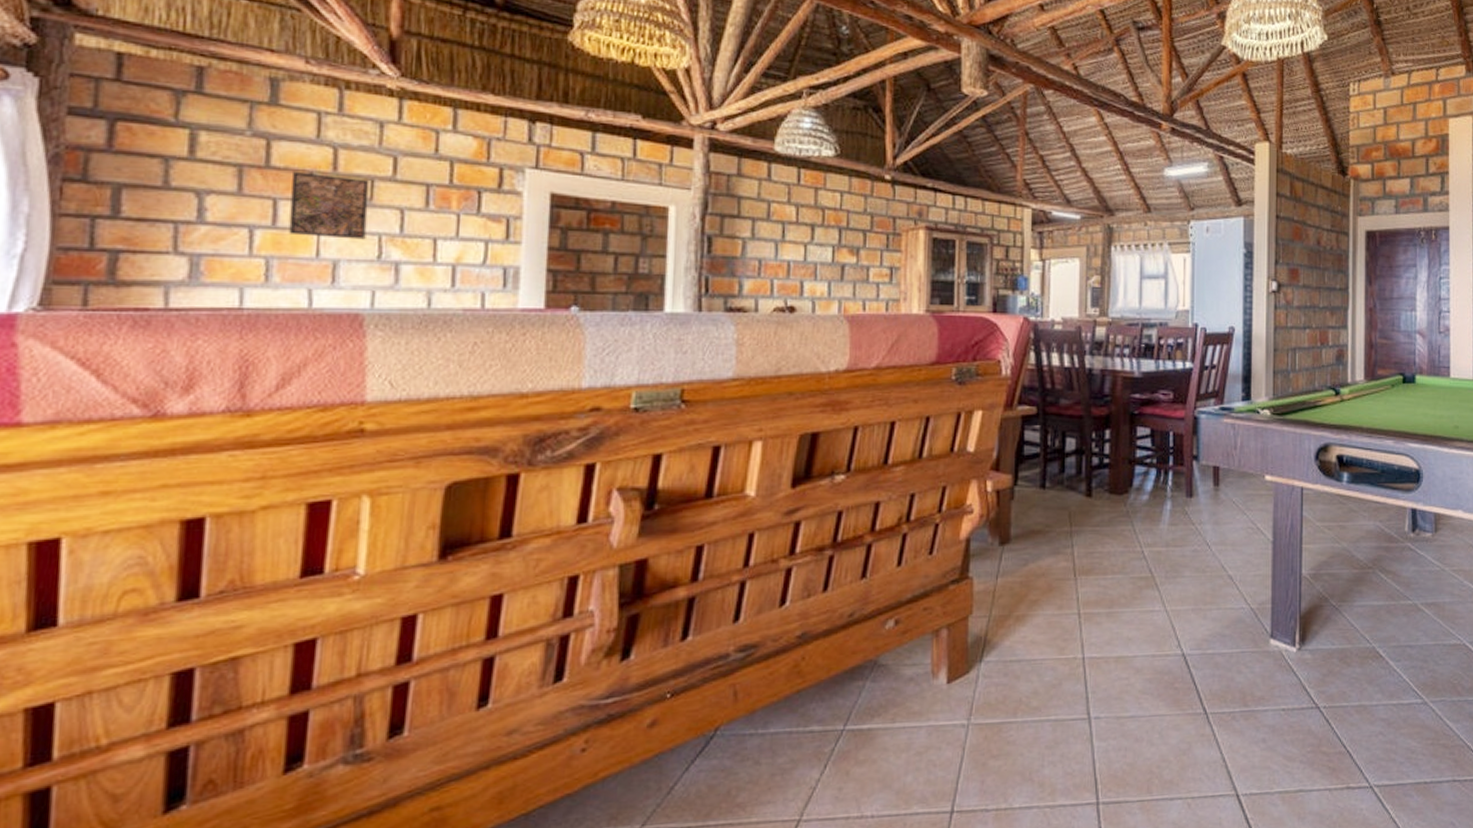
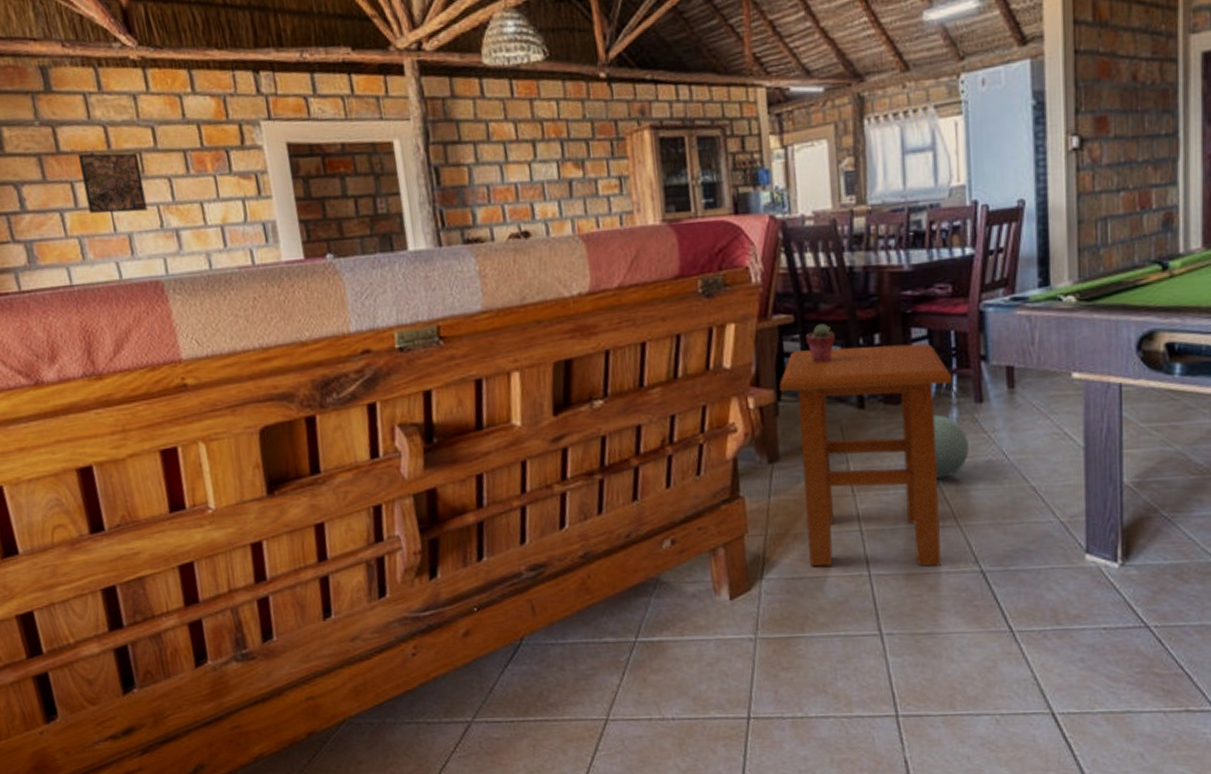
side table: none [1017,440,1169,650] -> present [779,343,953,567]
potted succulent: none [1045,417,1072,452] -> present [806,324,836,363]
ball: none [1150,506,1179,565] -> present [933,414,969,478]

